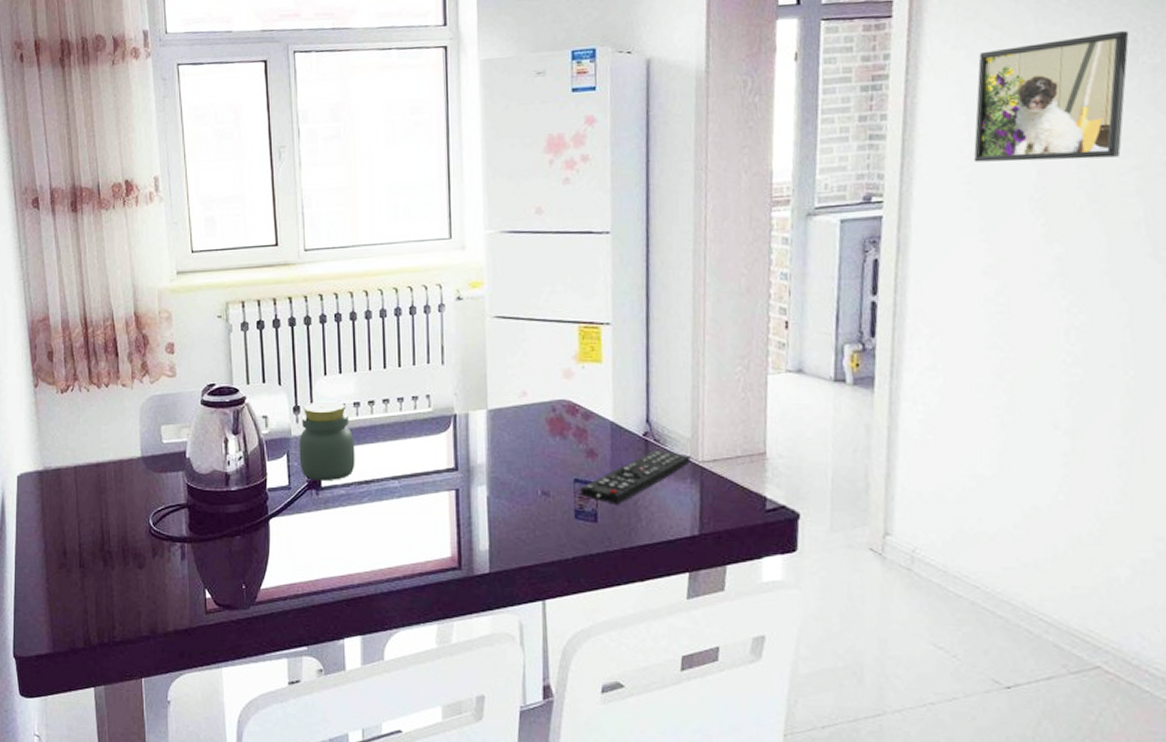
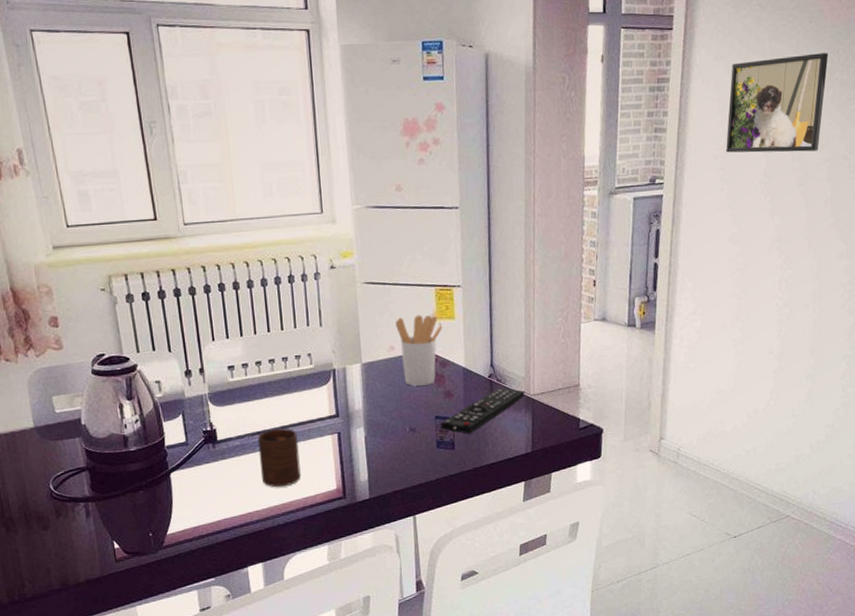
jar: present [299,401,355,480] -> none [192,363,248,435]
cup: none [364,479,411,548] -> present [257,428,301,488]
utensil holder: none [530,356,587,440] -> present [396,315,443,386]

